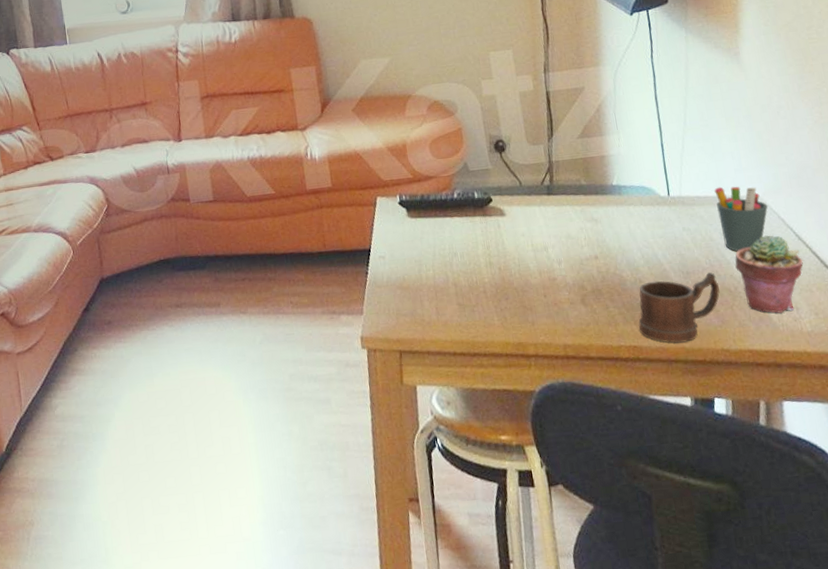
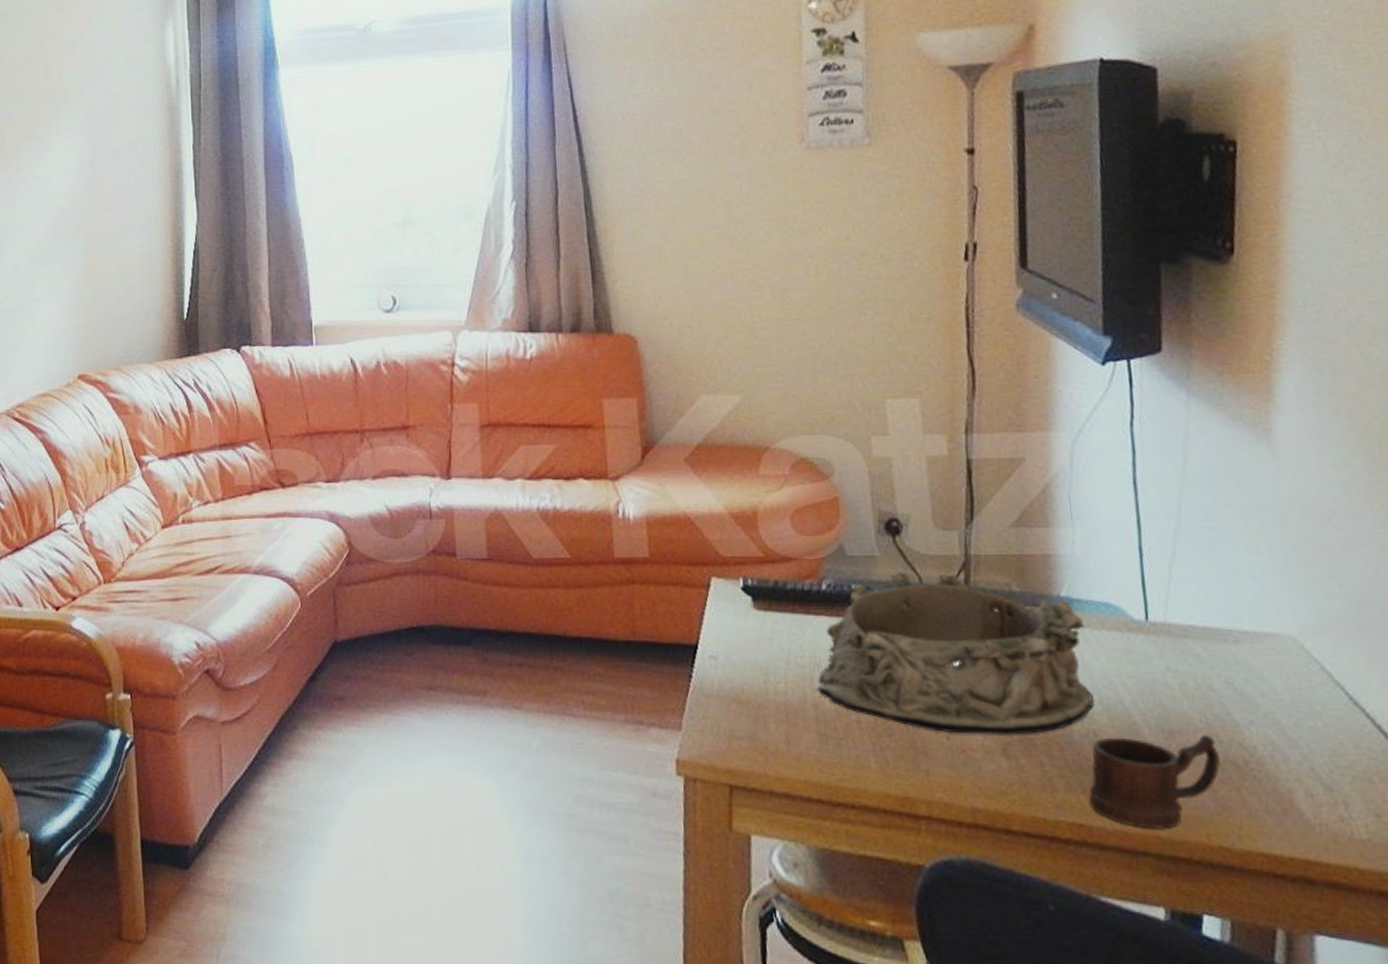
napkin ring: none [455,176,639,293] -> present [817,570,1094,735]
pen holder: present [714,186,768,252] -> none [1220,616,1306,711]
potted succulent: present [735,235,803,314] -> none [1247,693,1360,808]

